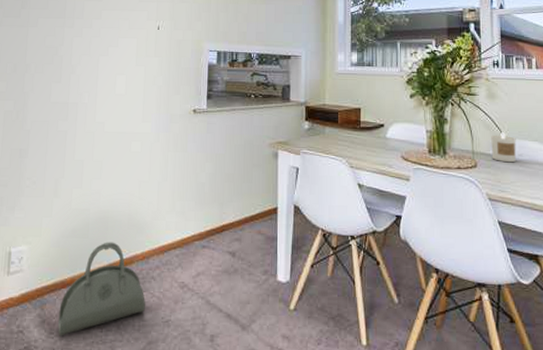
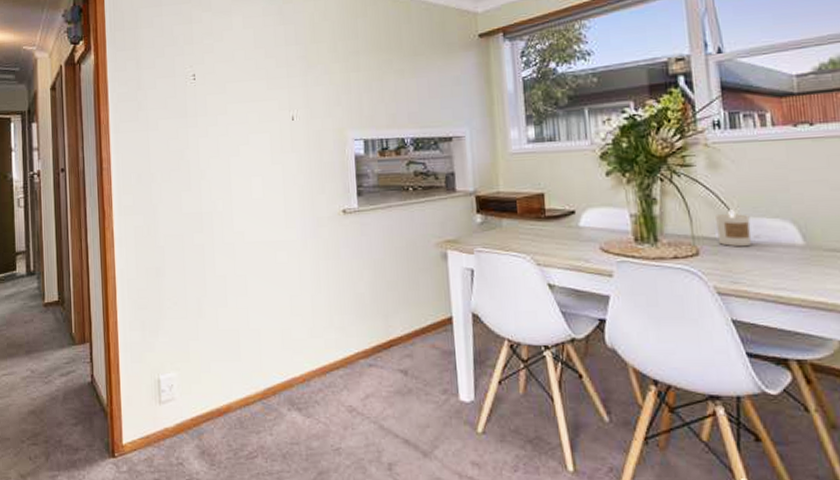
handbag: present [58,242,145,336] -> none [218,364,311,468]

